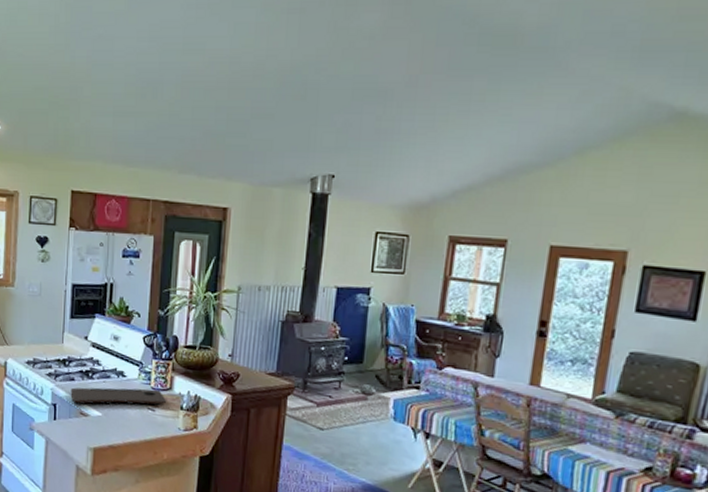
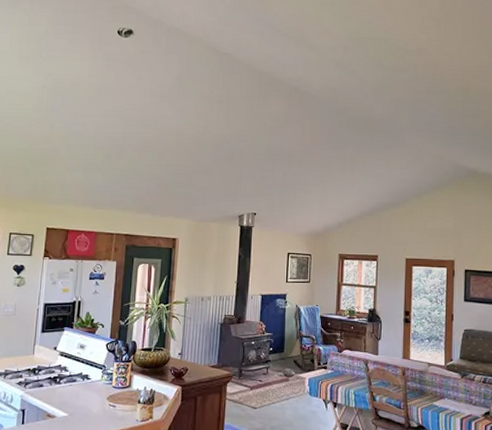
cutting board: present [70,387,167,406] -> none [39,388,127,407]

